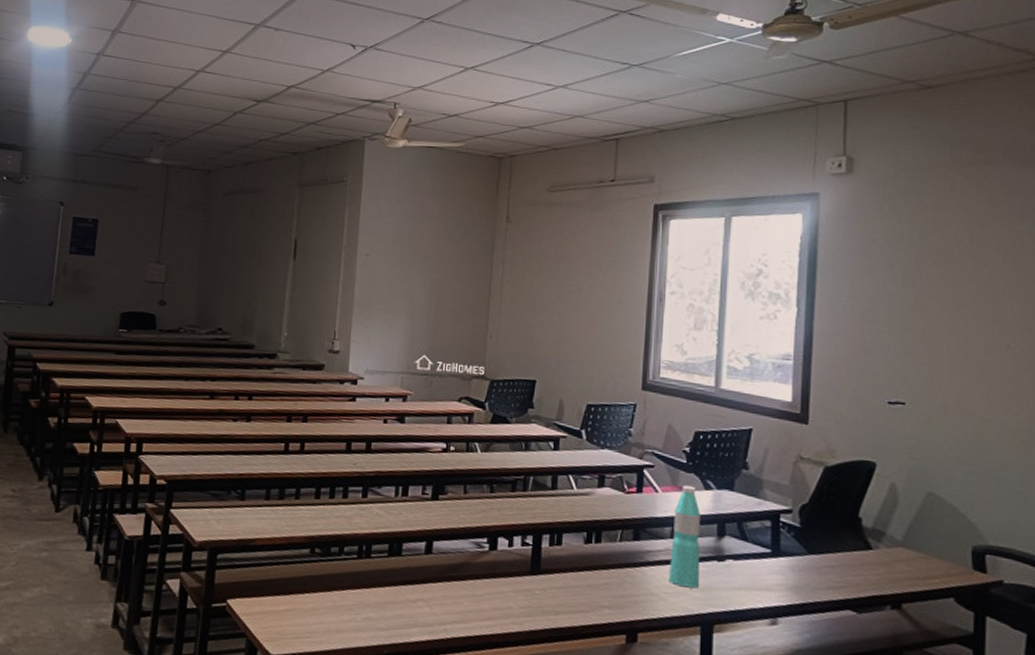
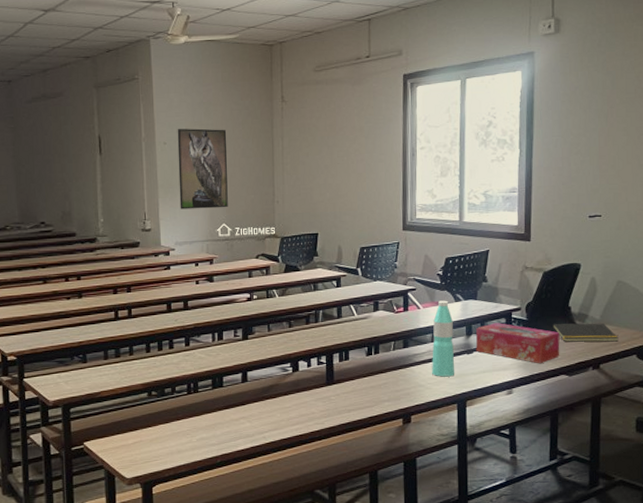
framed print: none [375,241,439,337] -> present [177,128,228,210]
tissue box: none [729,525,845,590] -> present [475,323,560,364]
notepad: none [834,537,929,575] -> present [551,323,619,342]

